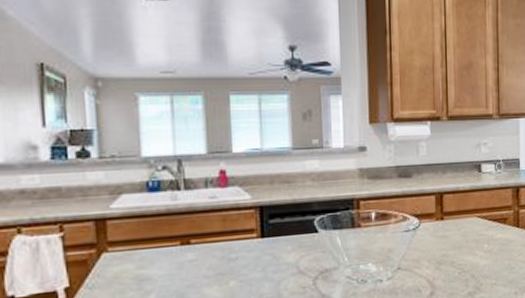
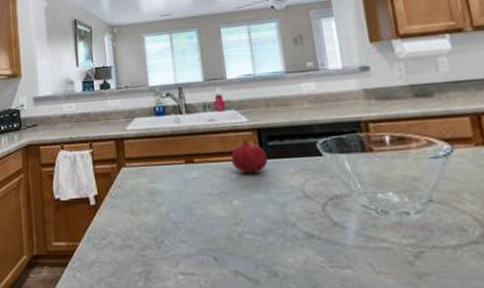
fruit: none [231,217,268,253] -> present [231,139,268,173]

